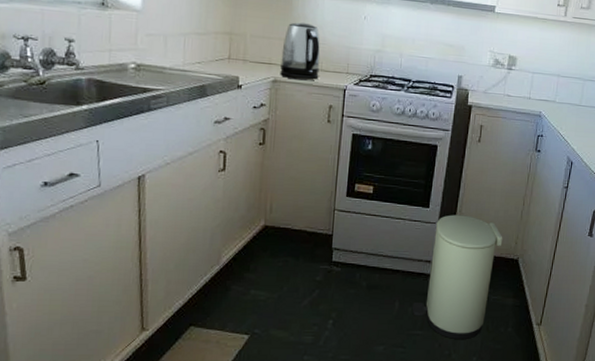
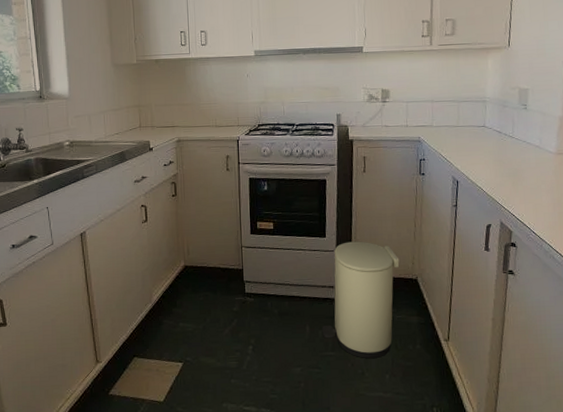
kettle: present [280,22,321,81] -> none [181,88,215,138]

